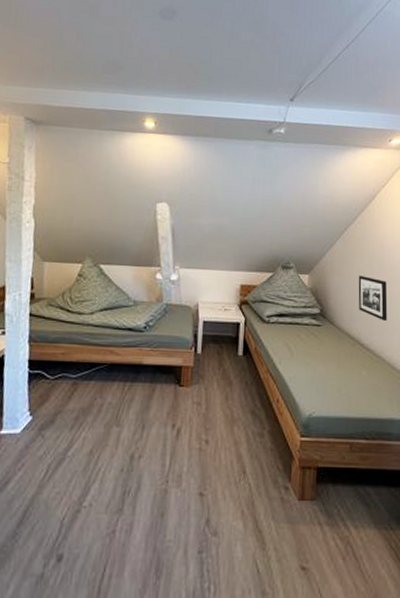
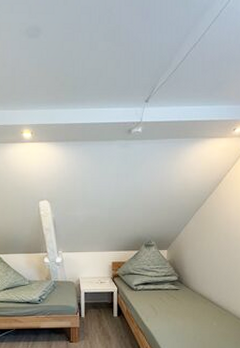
picture frame: present [358,276,388,321] -> none [208,247,233,282]

